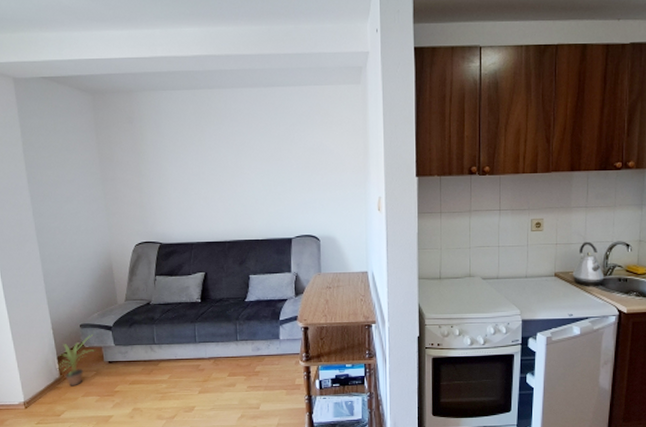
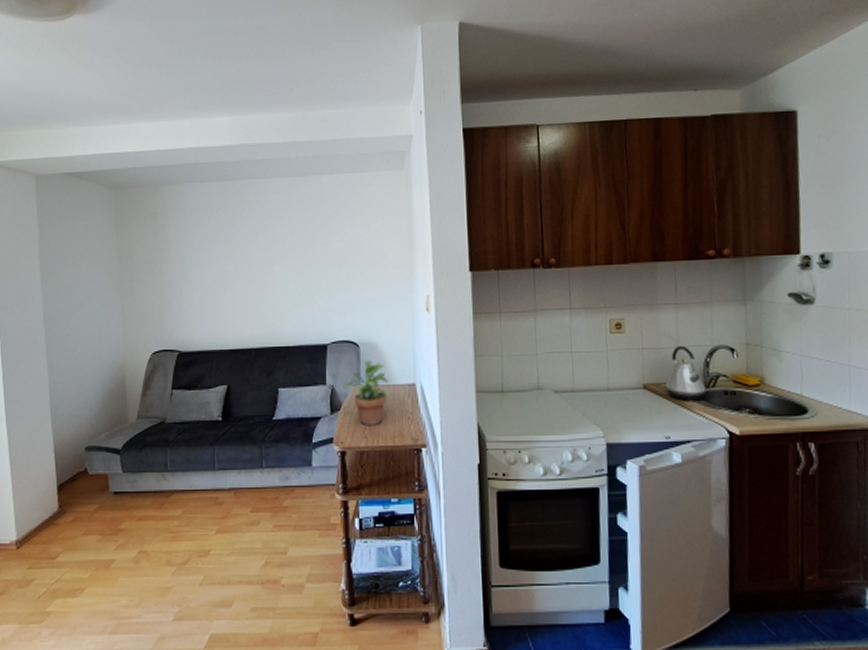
potted plant: present [57,334,96,387] -> none [56,458,101,523]
potted plant: none [304,252,345,306] -> present [341,360,389,425]

